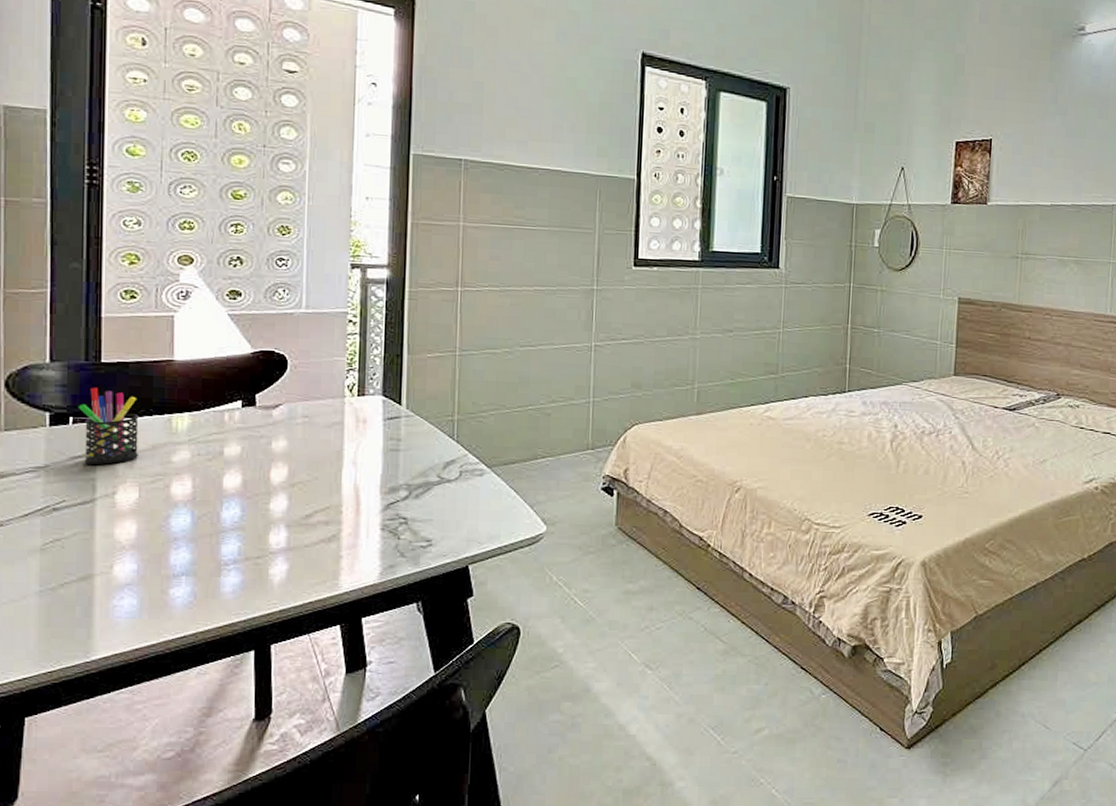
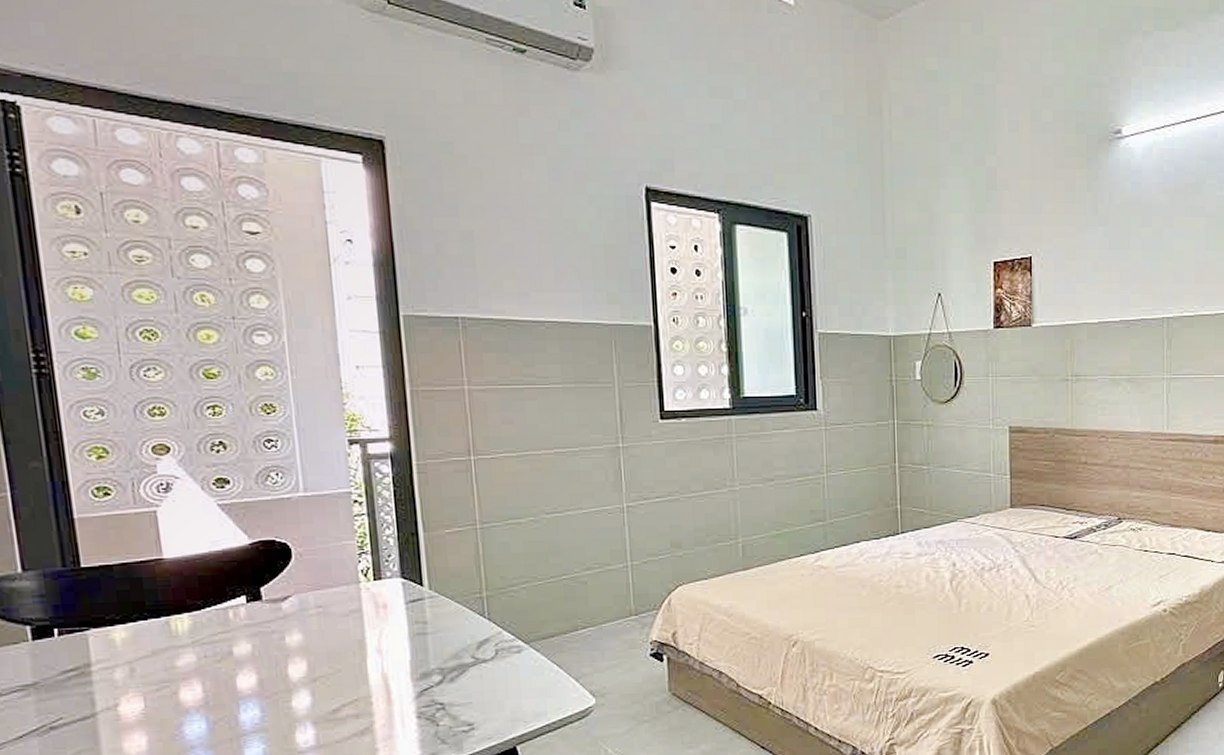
pen holder: present [78,387,139,465] -> none [61,594,138,677]

